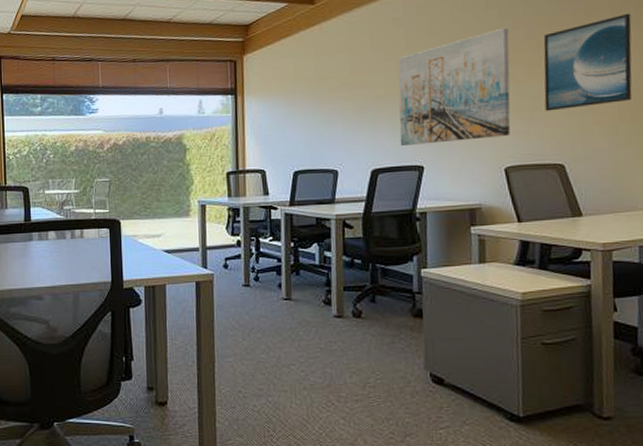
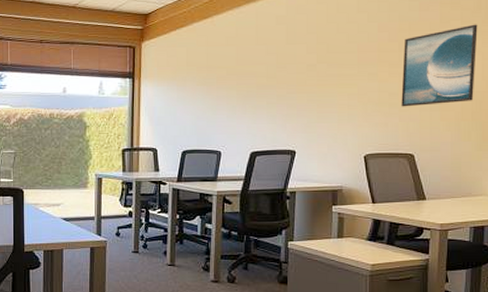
wall art: present [398,27,511,146] -> none [276,30,375,132]

